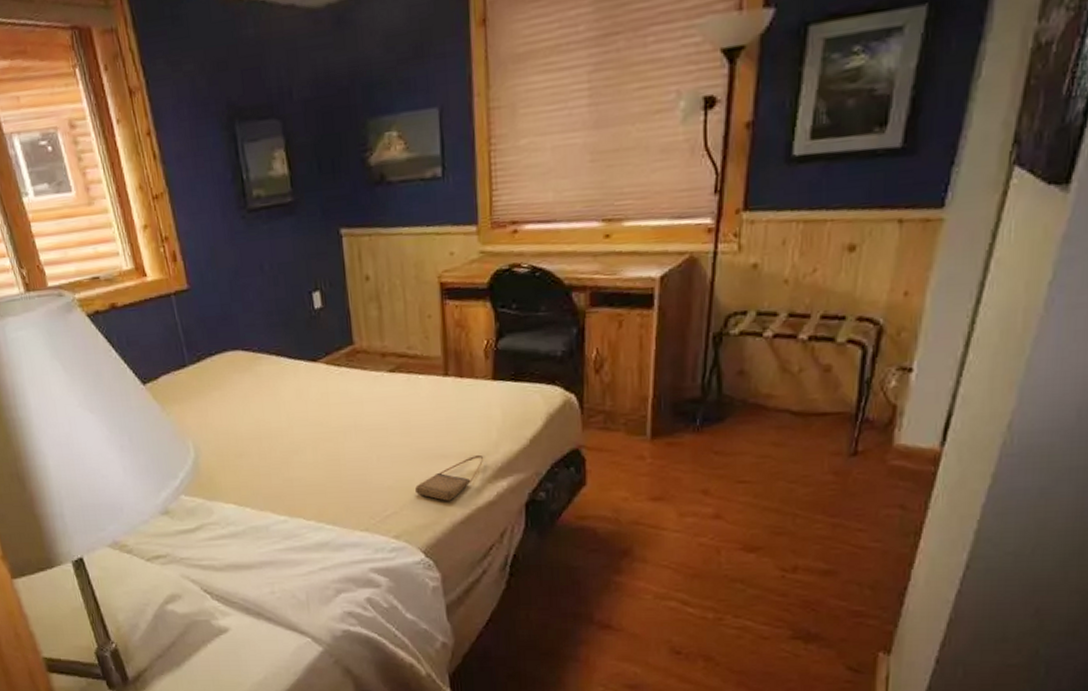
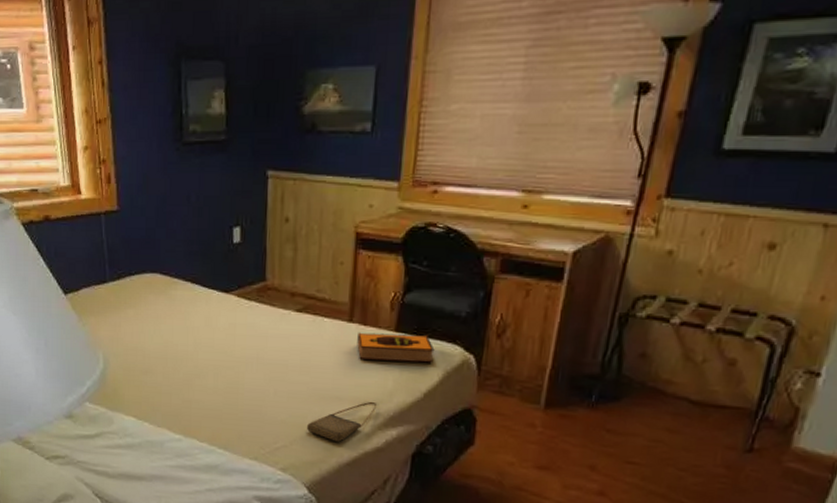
hardback book: none [455,379,535,414] -> present [357,332,435,363]

